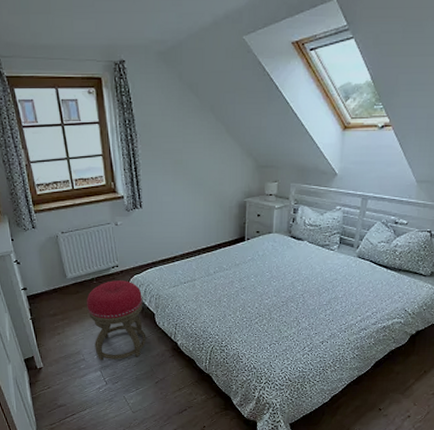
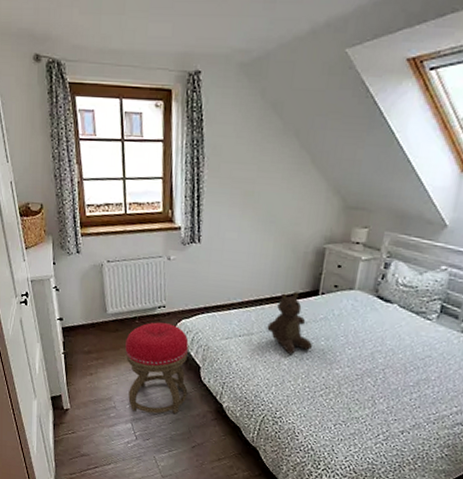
teddy bear: none [206,240,244,292] -> present [267,291,312,354]

